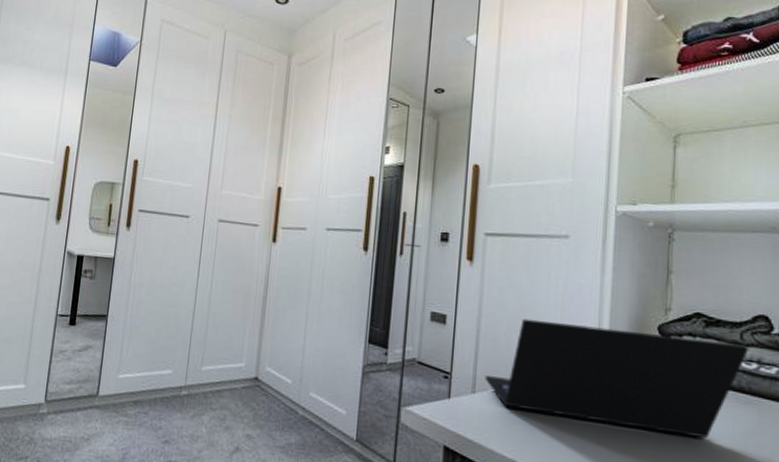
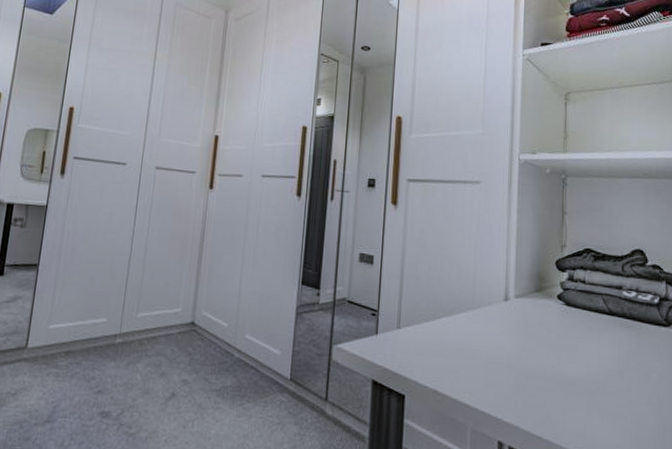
laptop: present [485,318,749,438] -> none [409,257,629,360]

